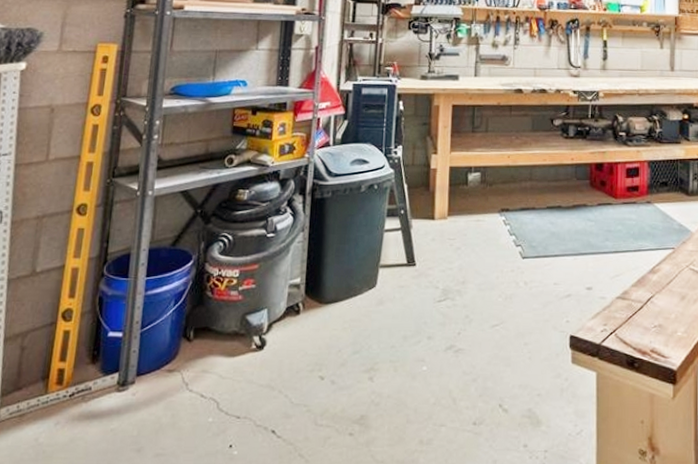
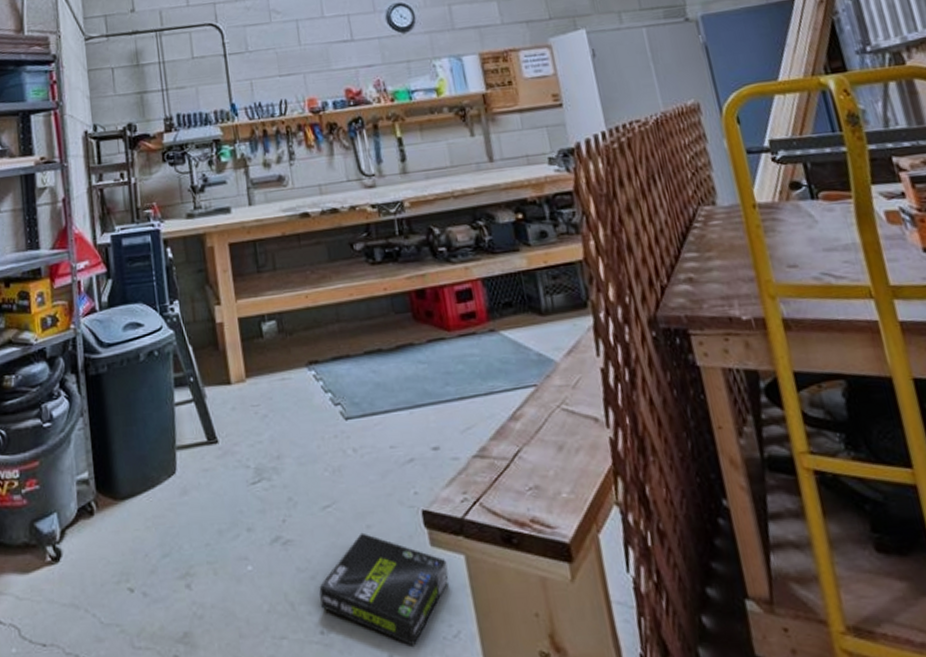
box: none [477,348,582,439] -> present [319,532,449,646]

